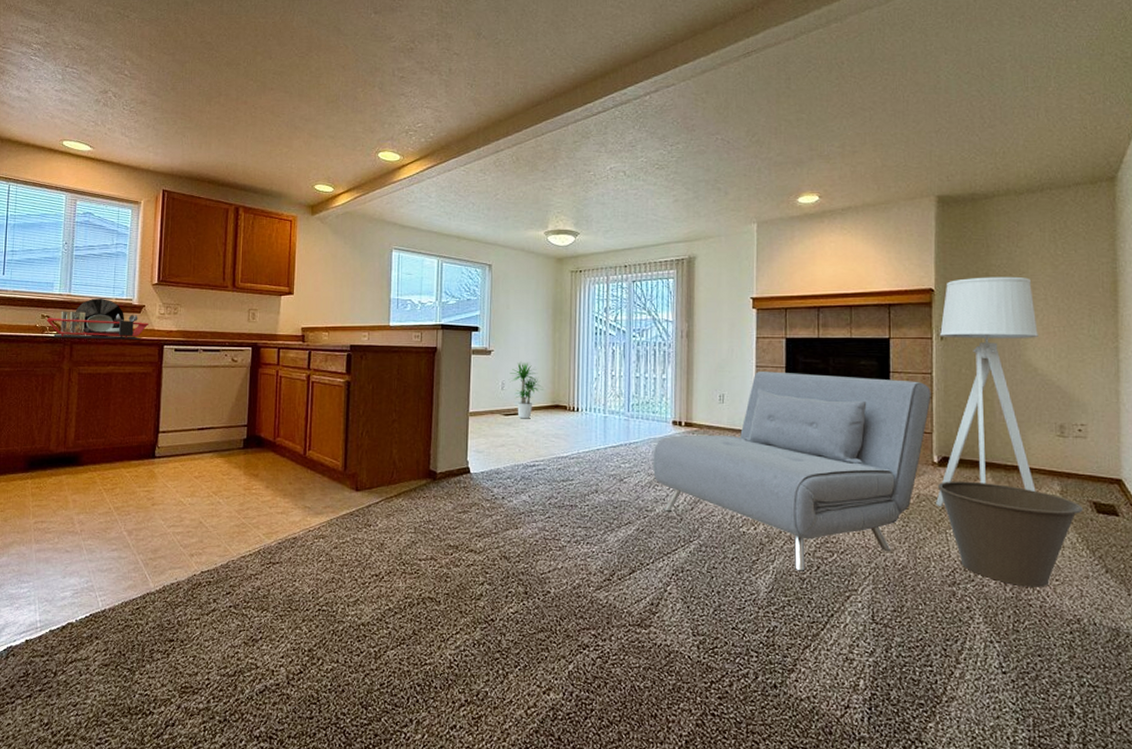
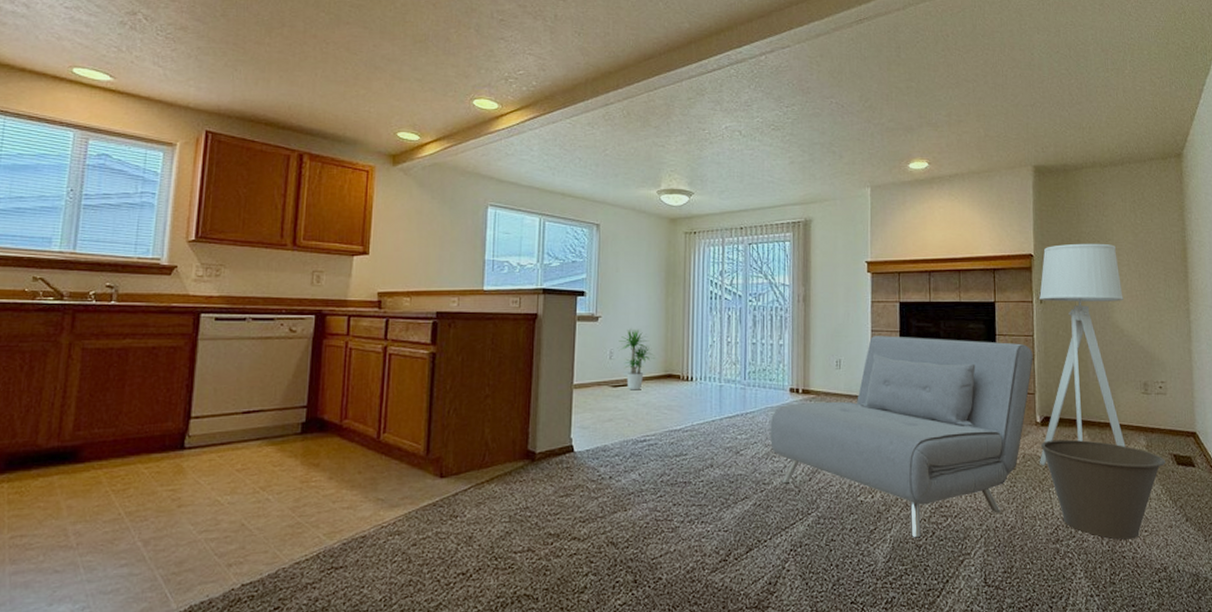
dish rack: present [46,298,149,341] -> none [40,256,182,308]

